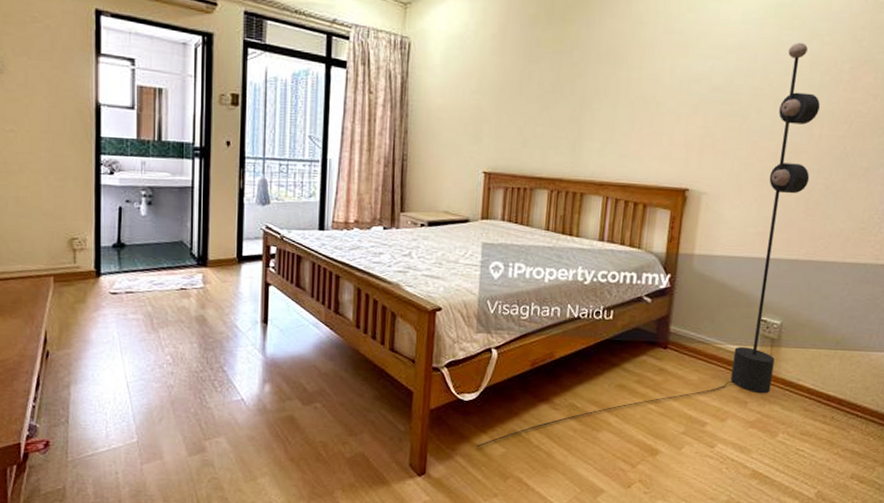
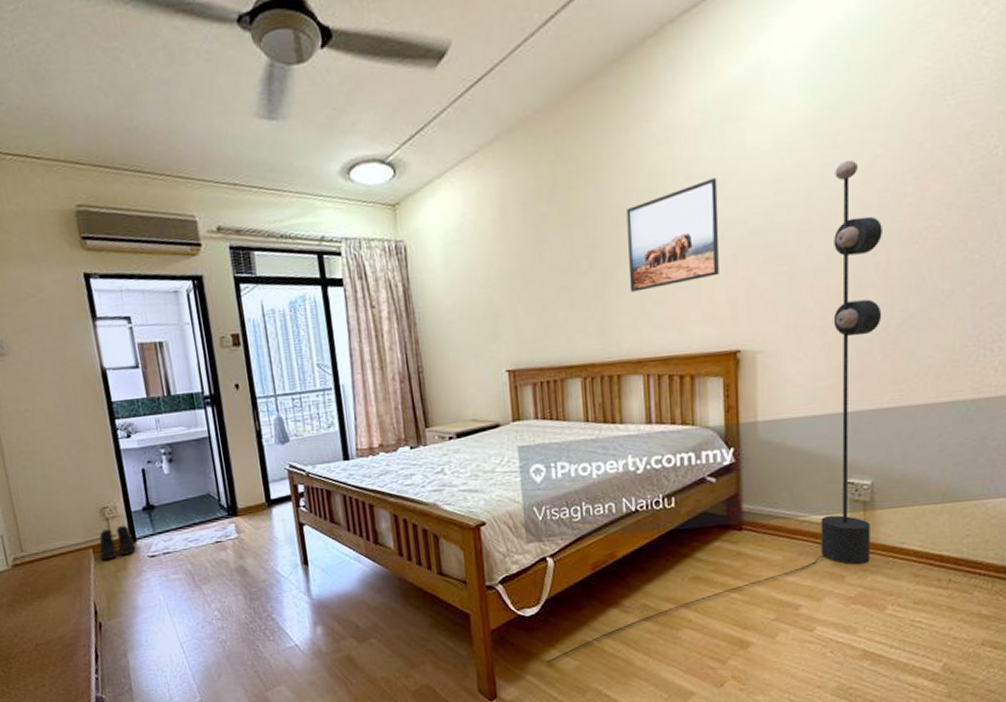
boots: none [61,258,98,291] -> present [99,525,136,561]
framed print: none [603,35,691,122] -> present [626,178,719,292]

